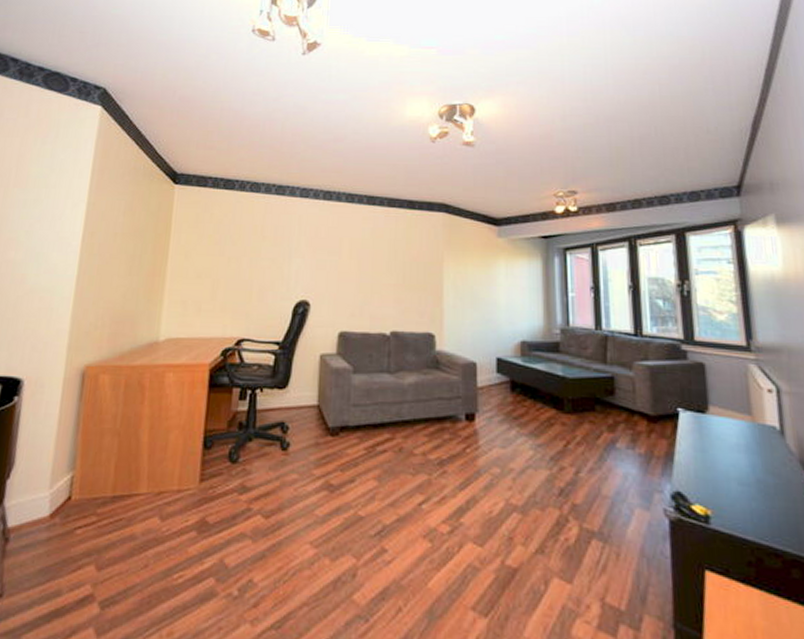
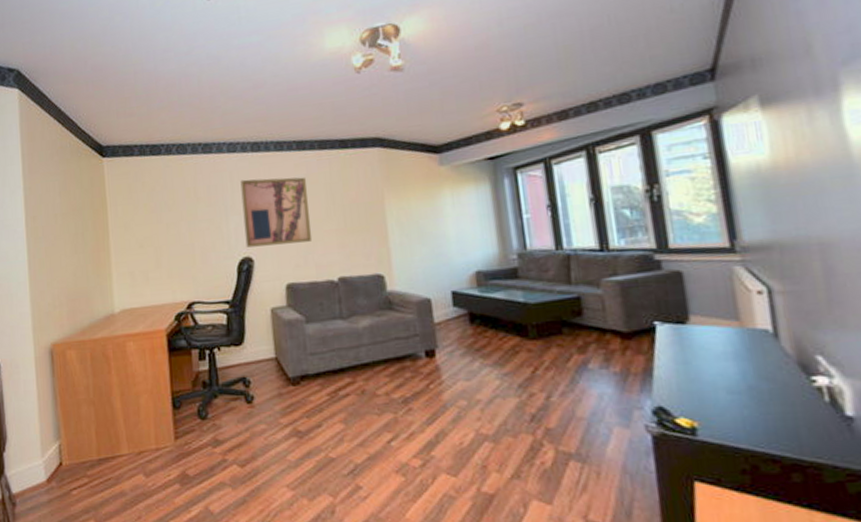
wall art: none [304,225,373,293] -> present [240,177,313,248]

